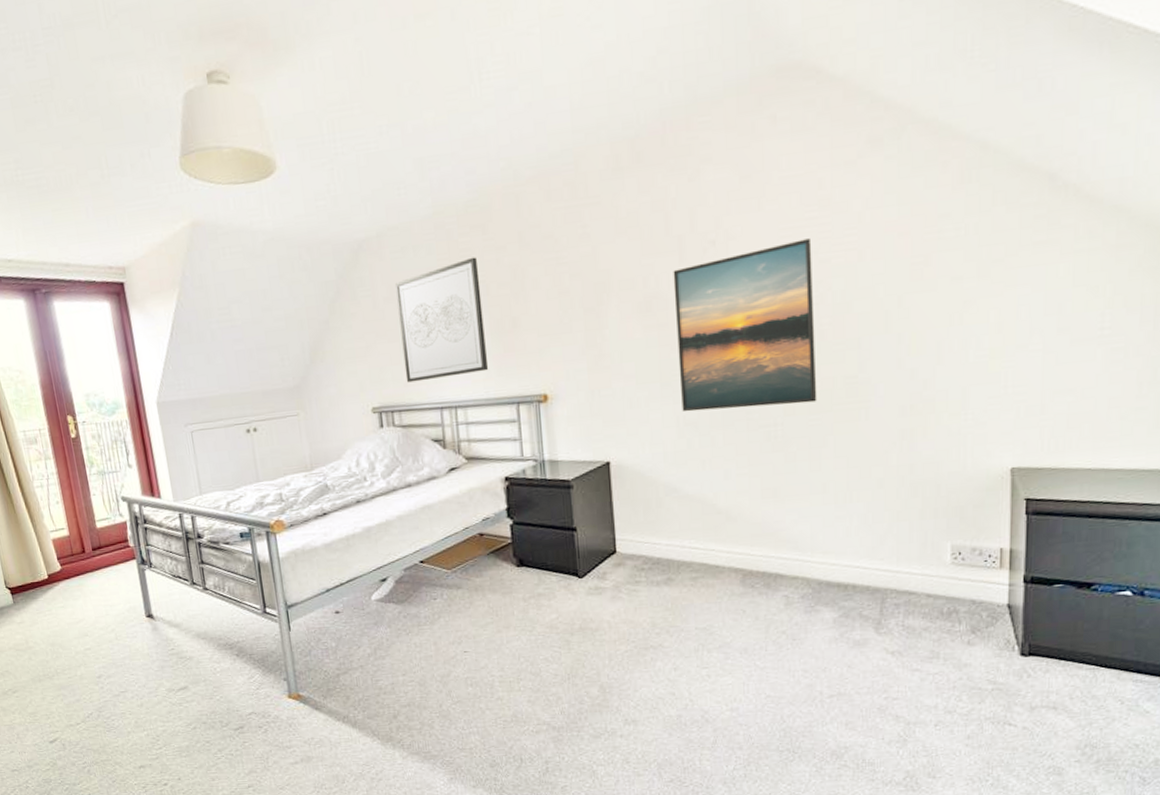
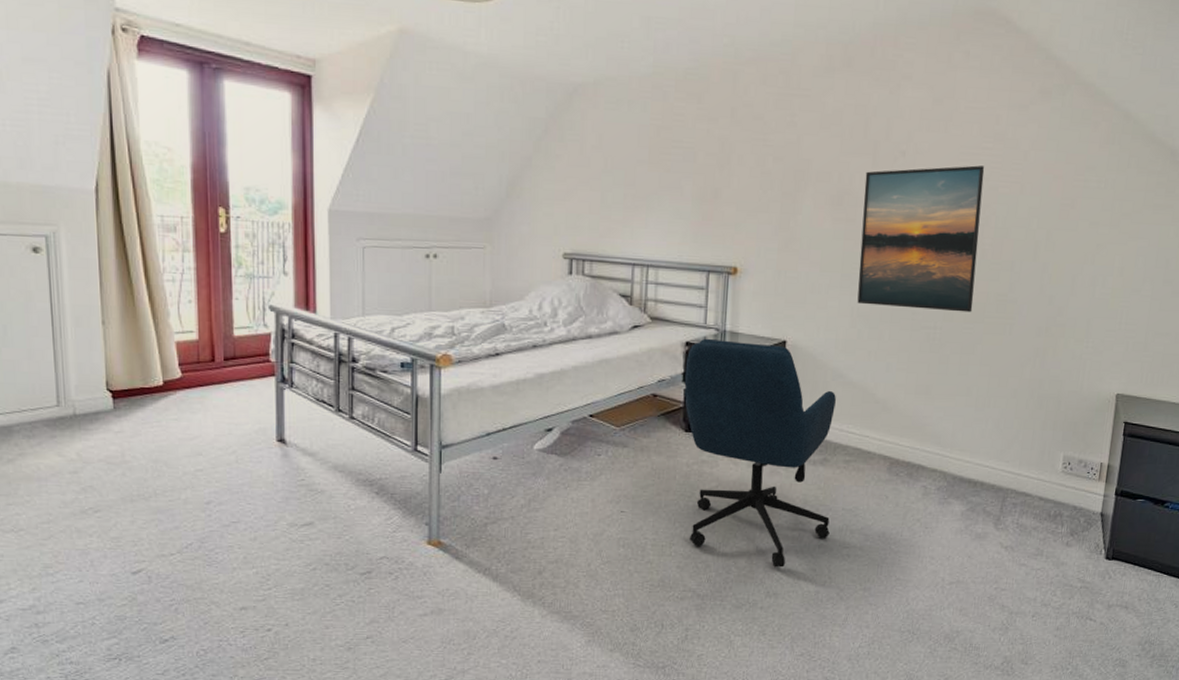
wall art: present [394,257,489,383] -> none [602,123,689,236]
office chair: none [508,467,685,694] -> present [684,338,836,568]

